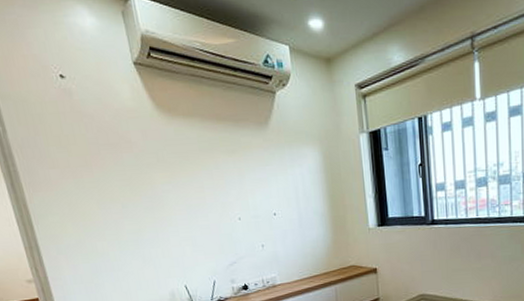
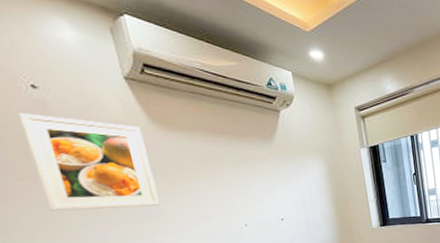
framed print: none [51,102,164,199] -> present [18,112,161,211]

